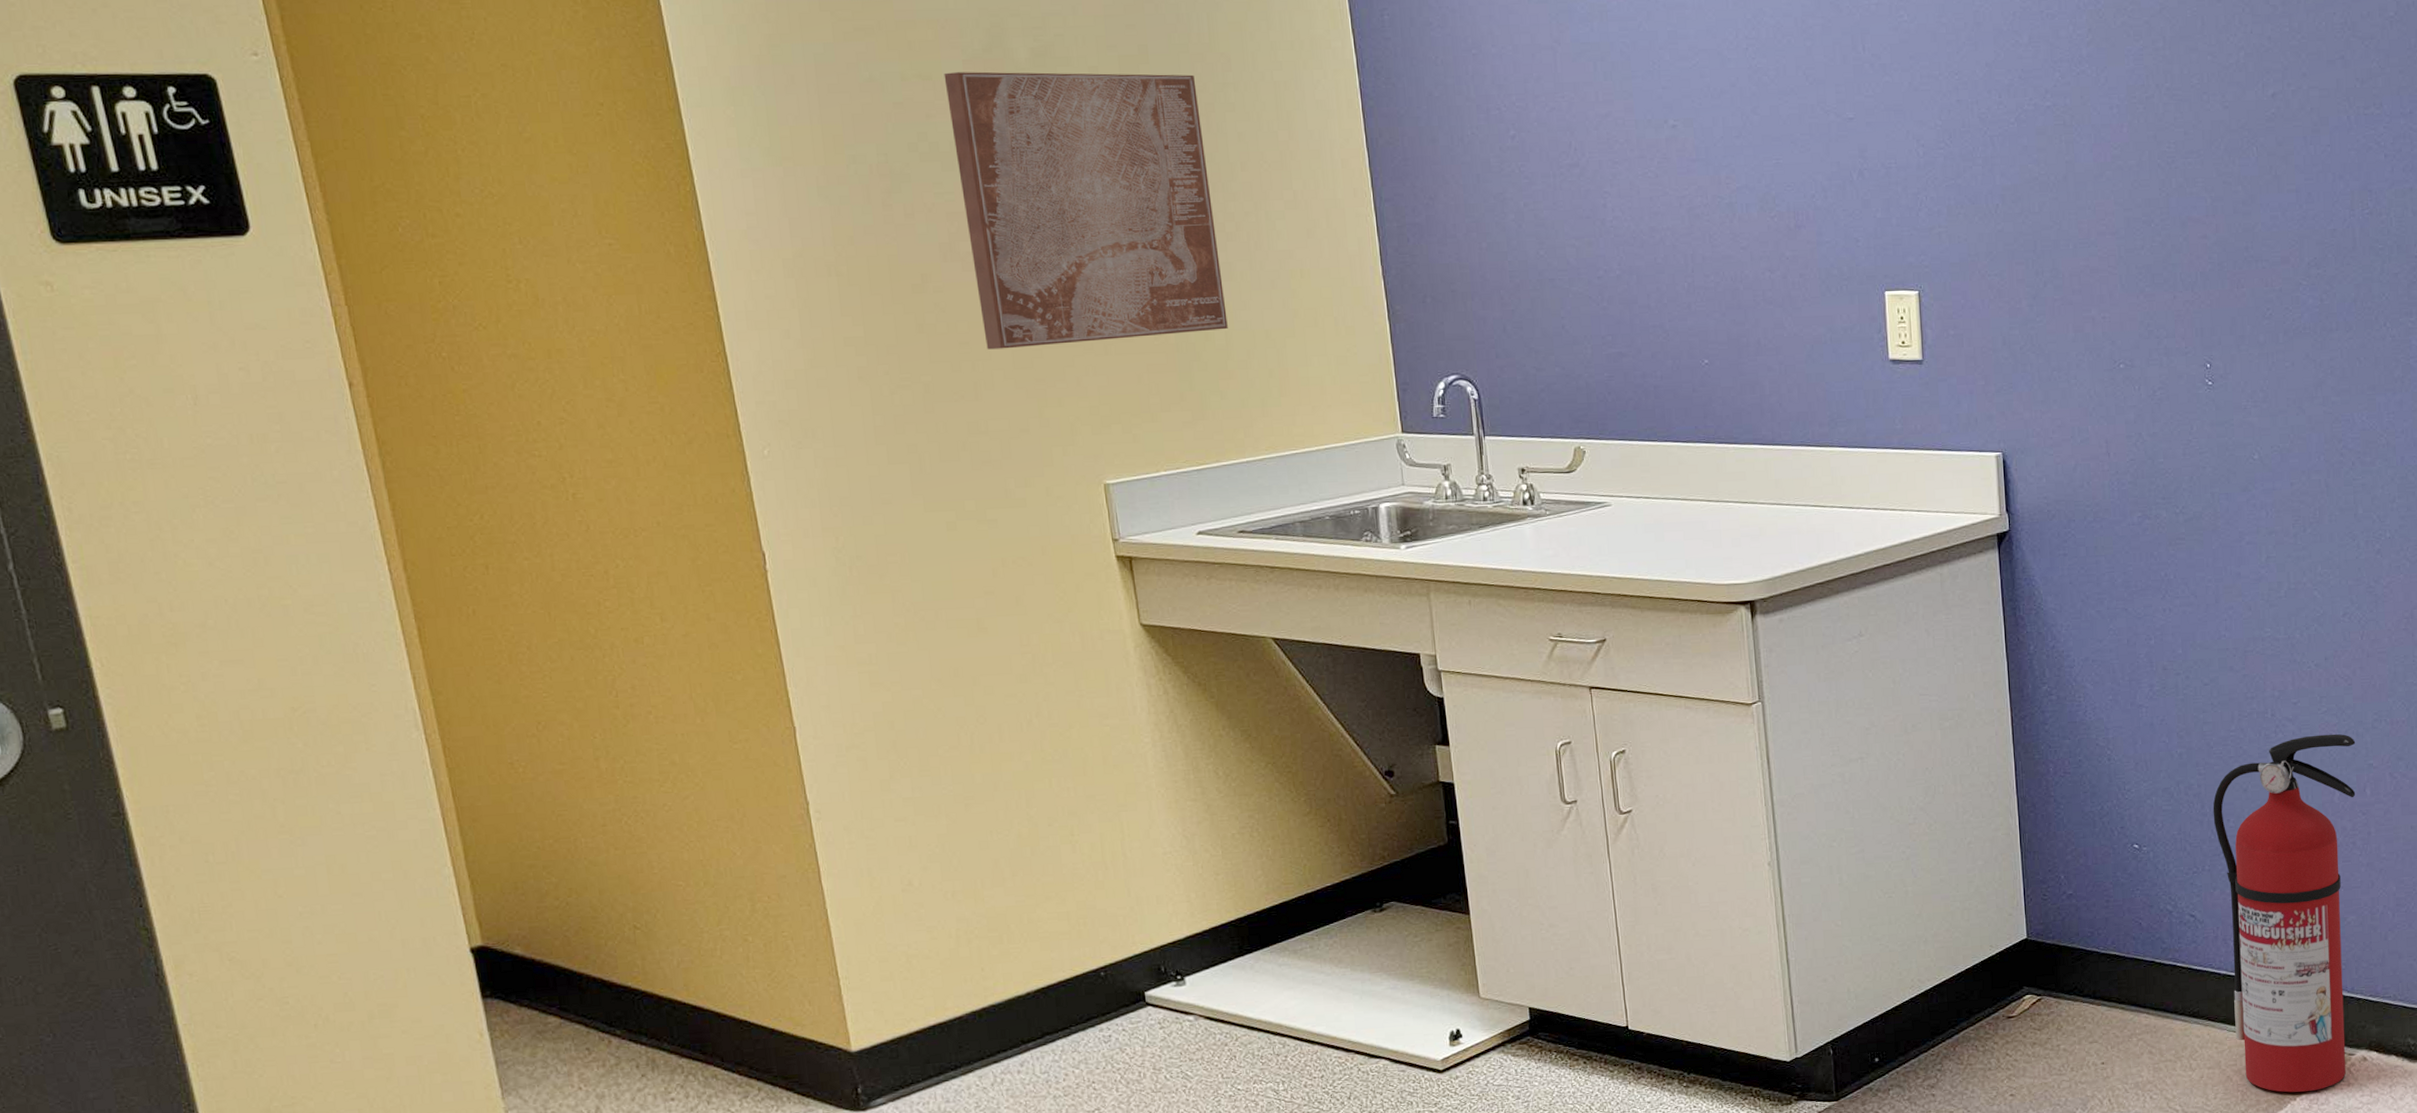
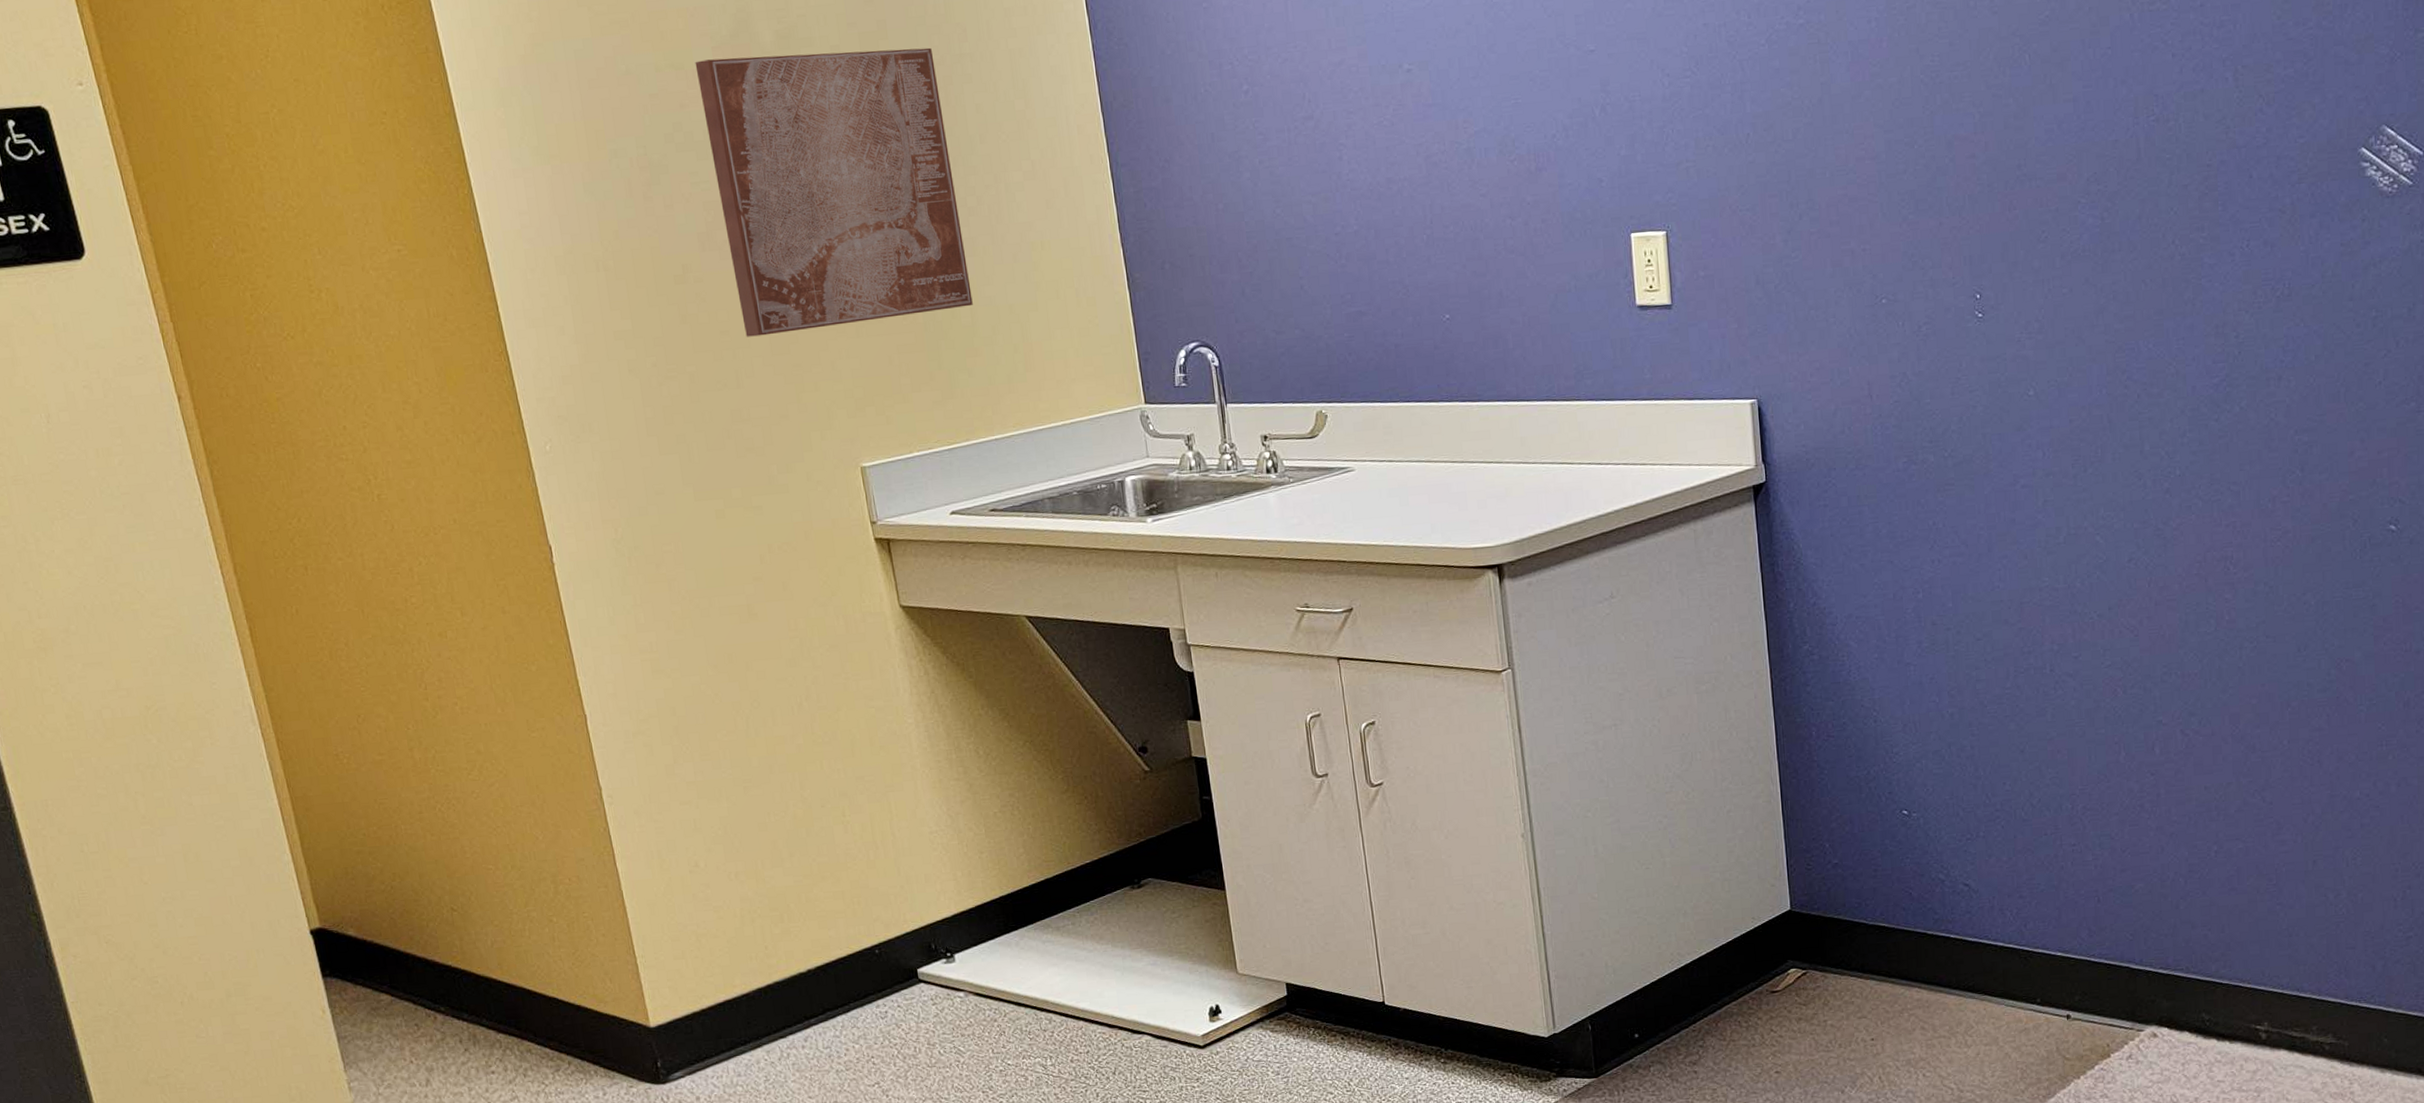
fire extinguisher: present [2213,733,2356,1093] -> none [1987,689,2143,1071]

